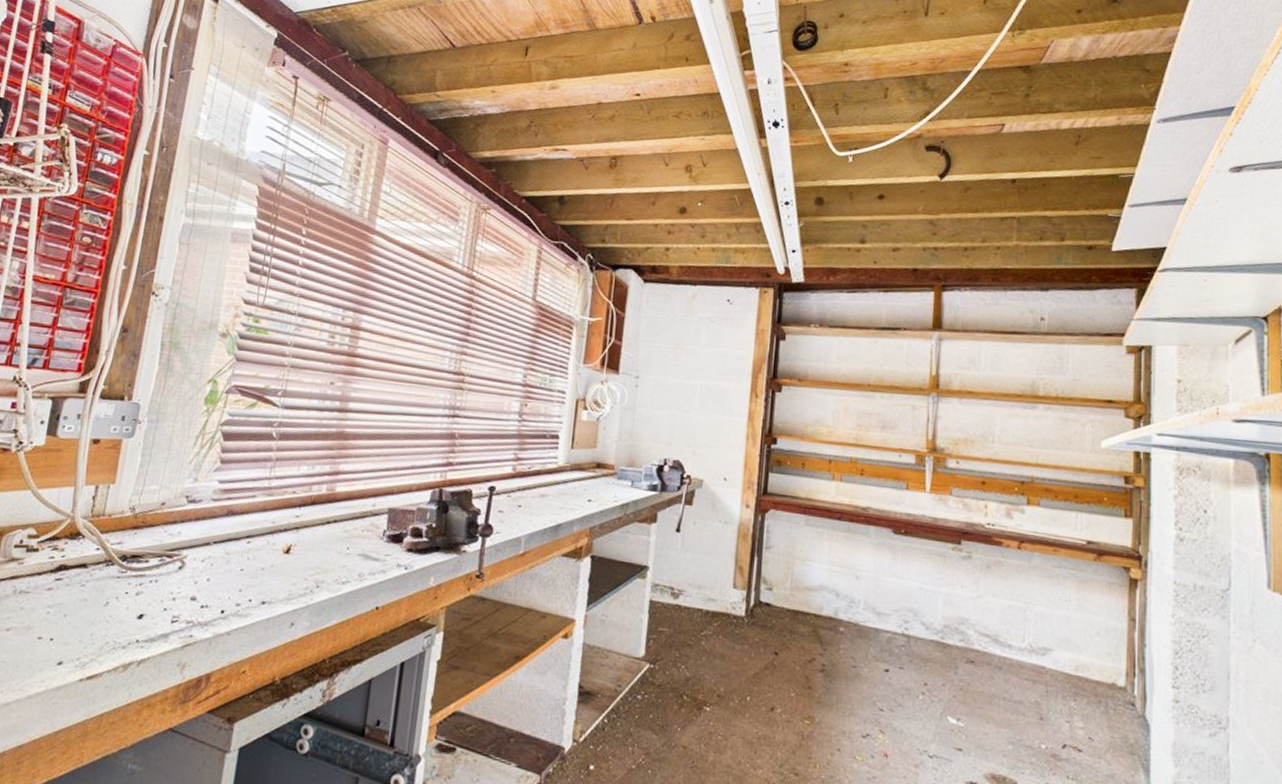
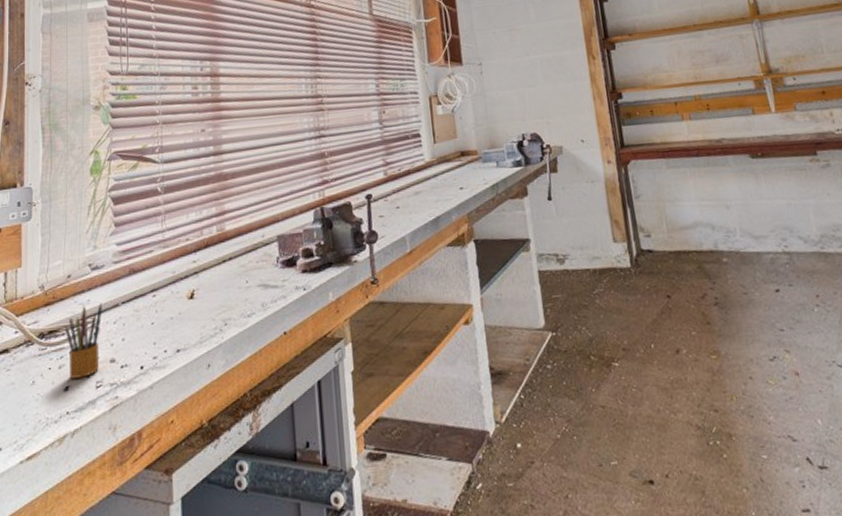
pencil box: none [146,537,193,610] -> present [65,303,103,379]

